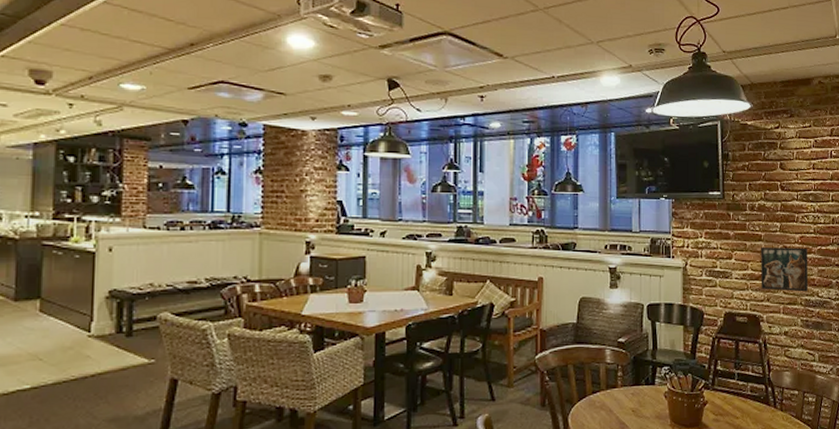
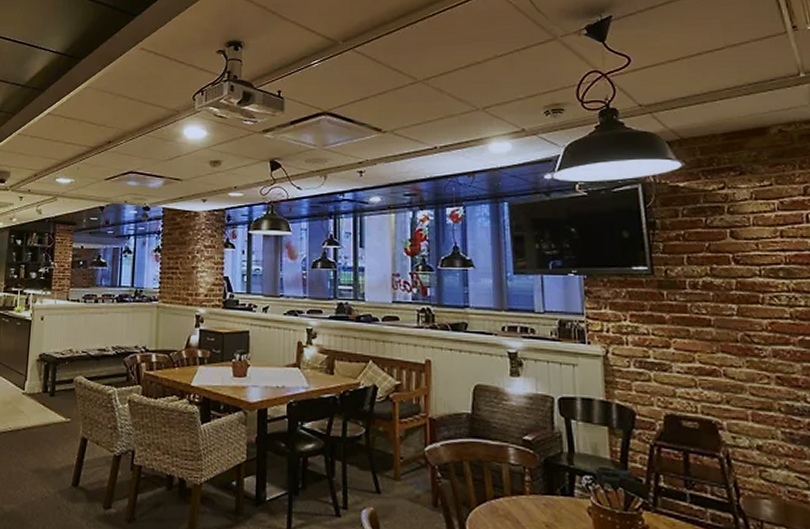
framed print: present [761,248,808,292] -> none [711,335,789,395]

